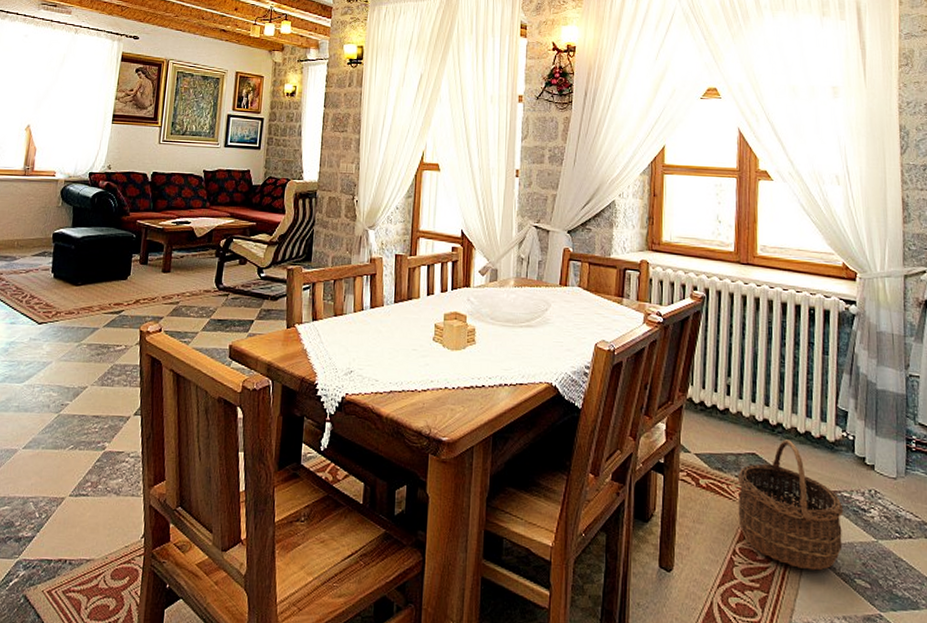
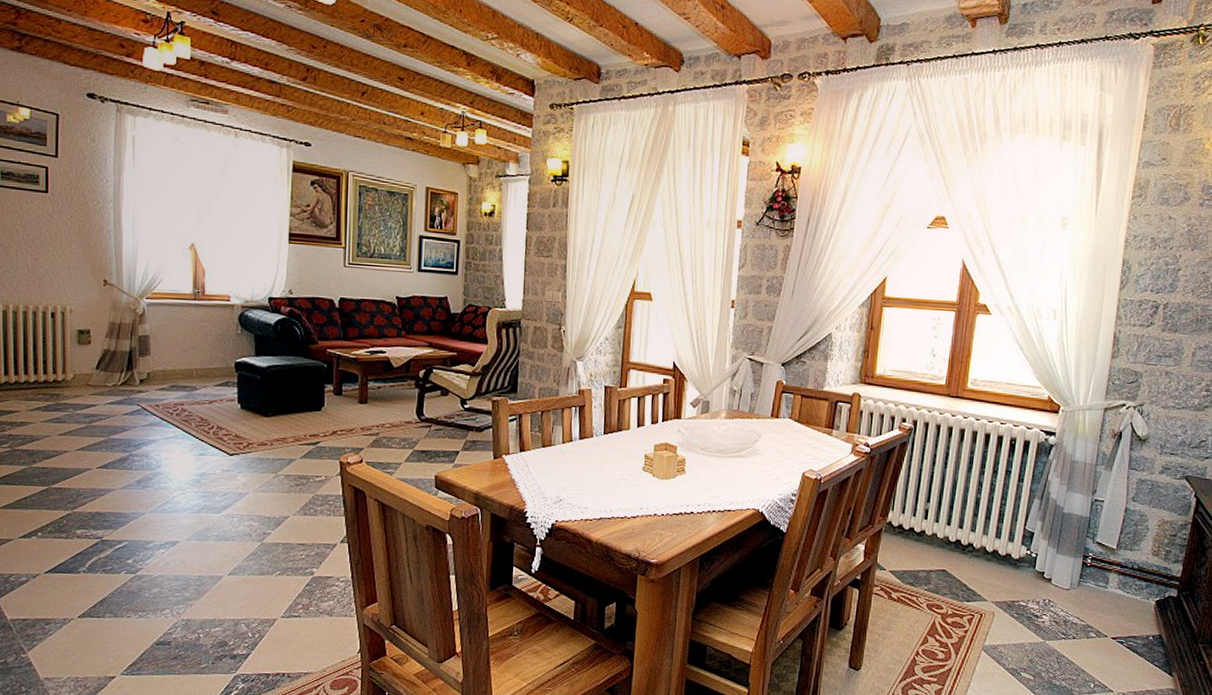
wicker basket: present [737,439,844,571] -> none [924,557,1019,667]

